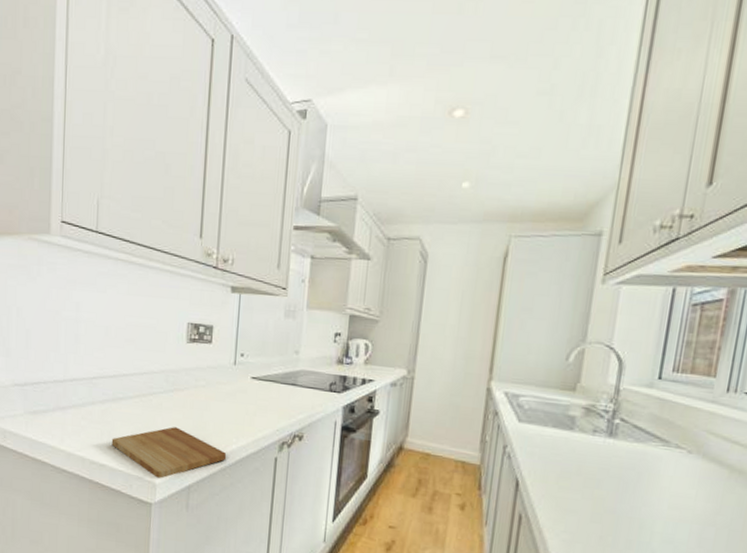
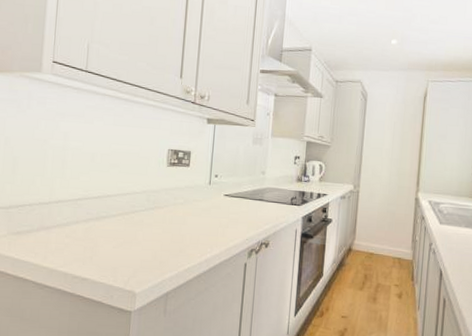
cutting board: present [111,427,227,478] -> none [94,240,202,288]

